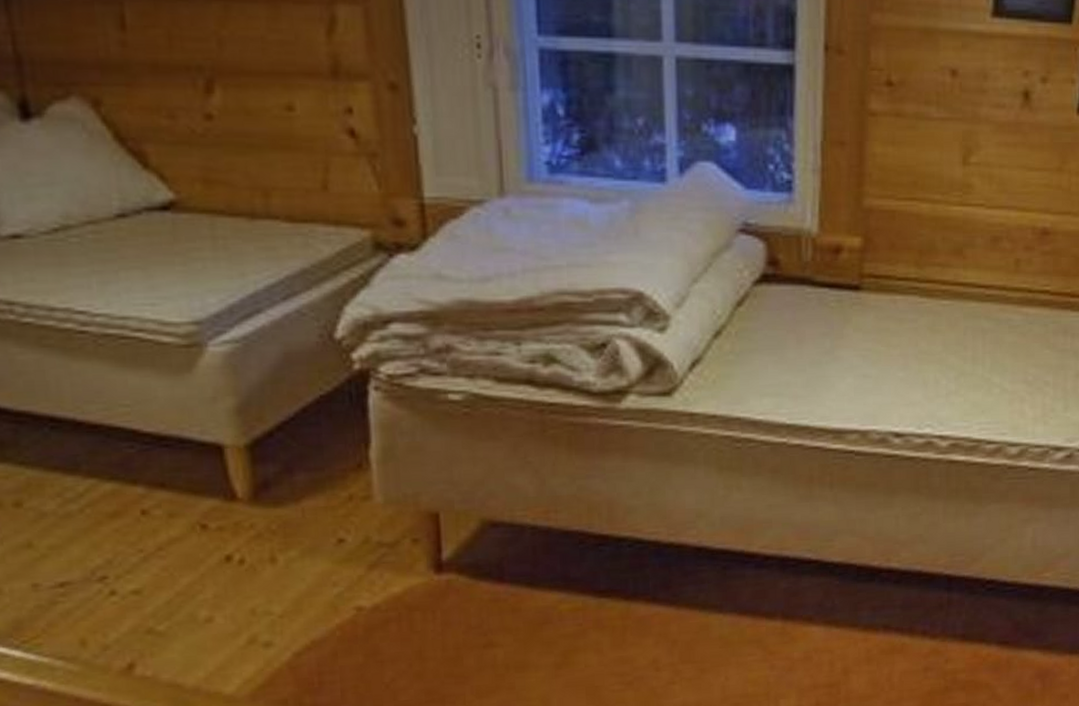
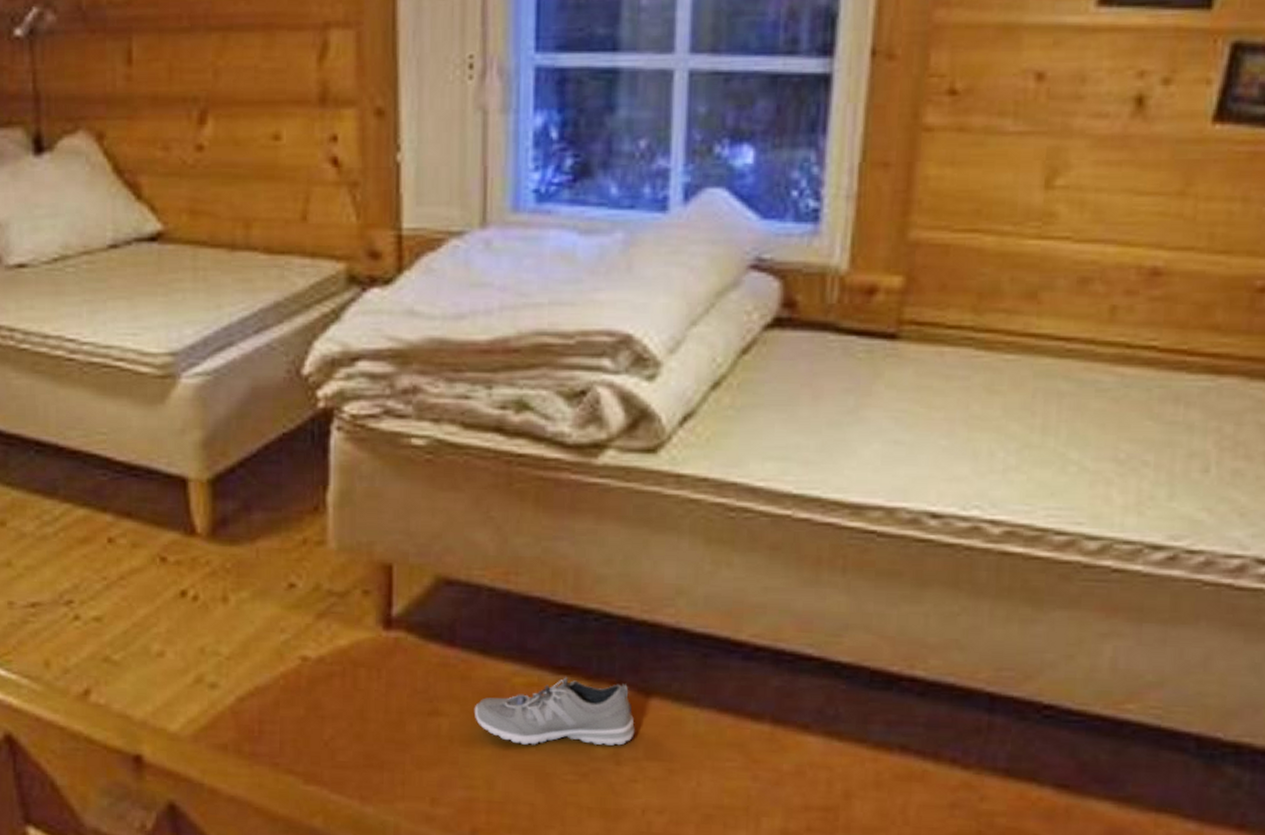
sneaker: none [526,598,670,664] -> present [474,676,635,746]

